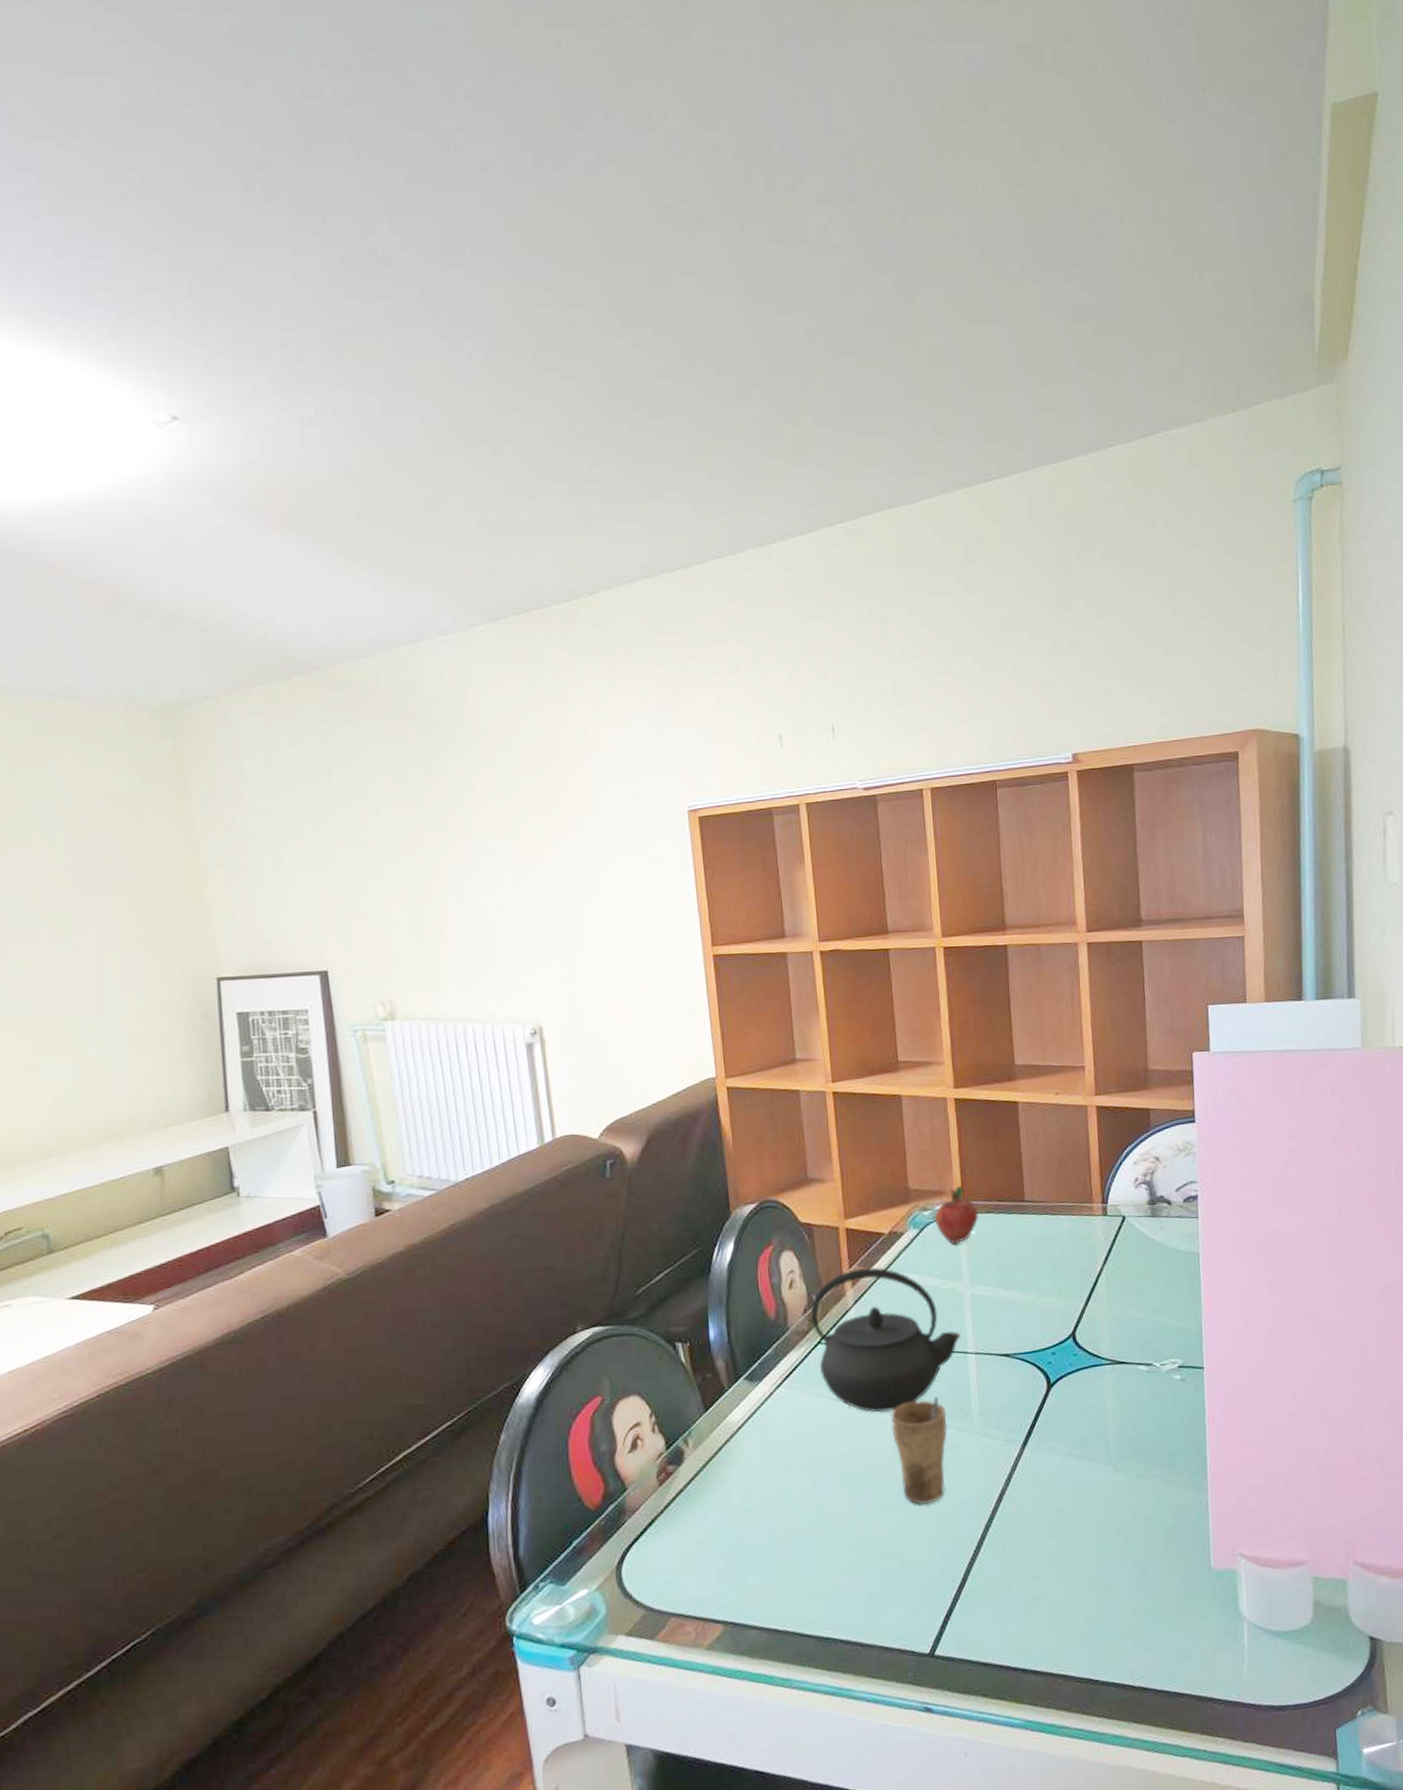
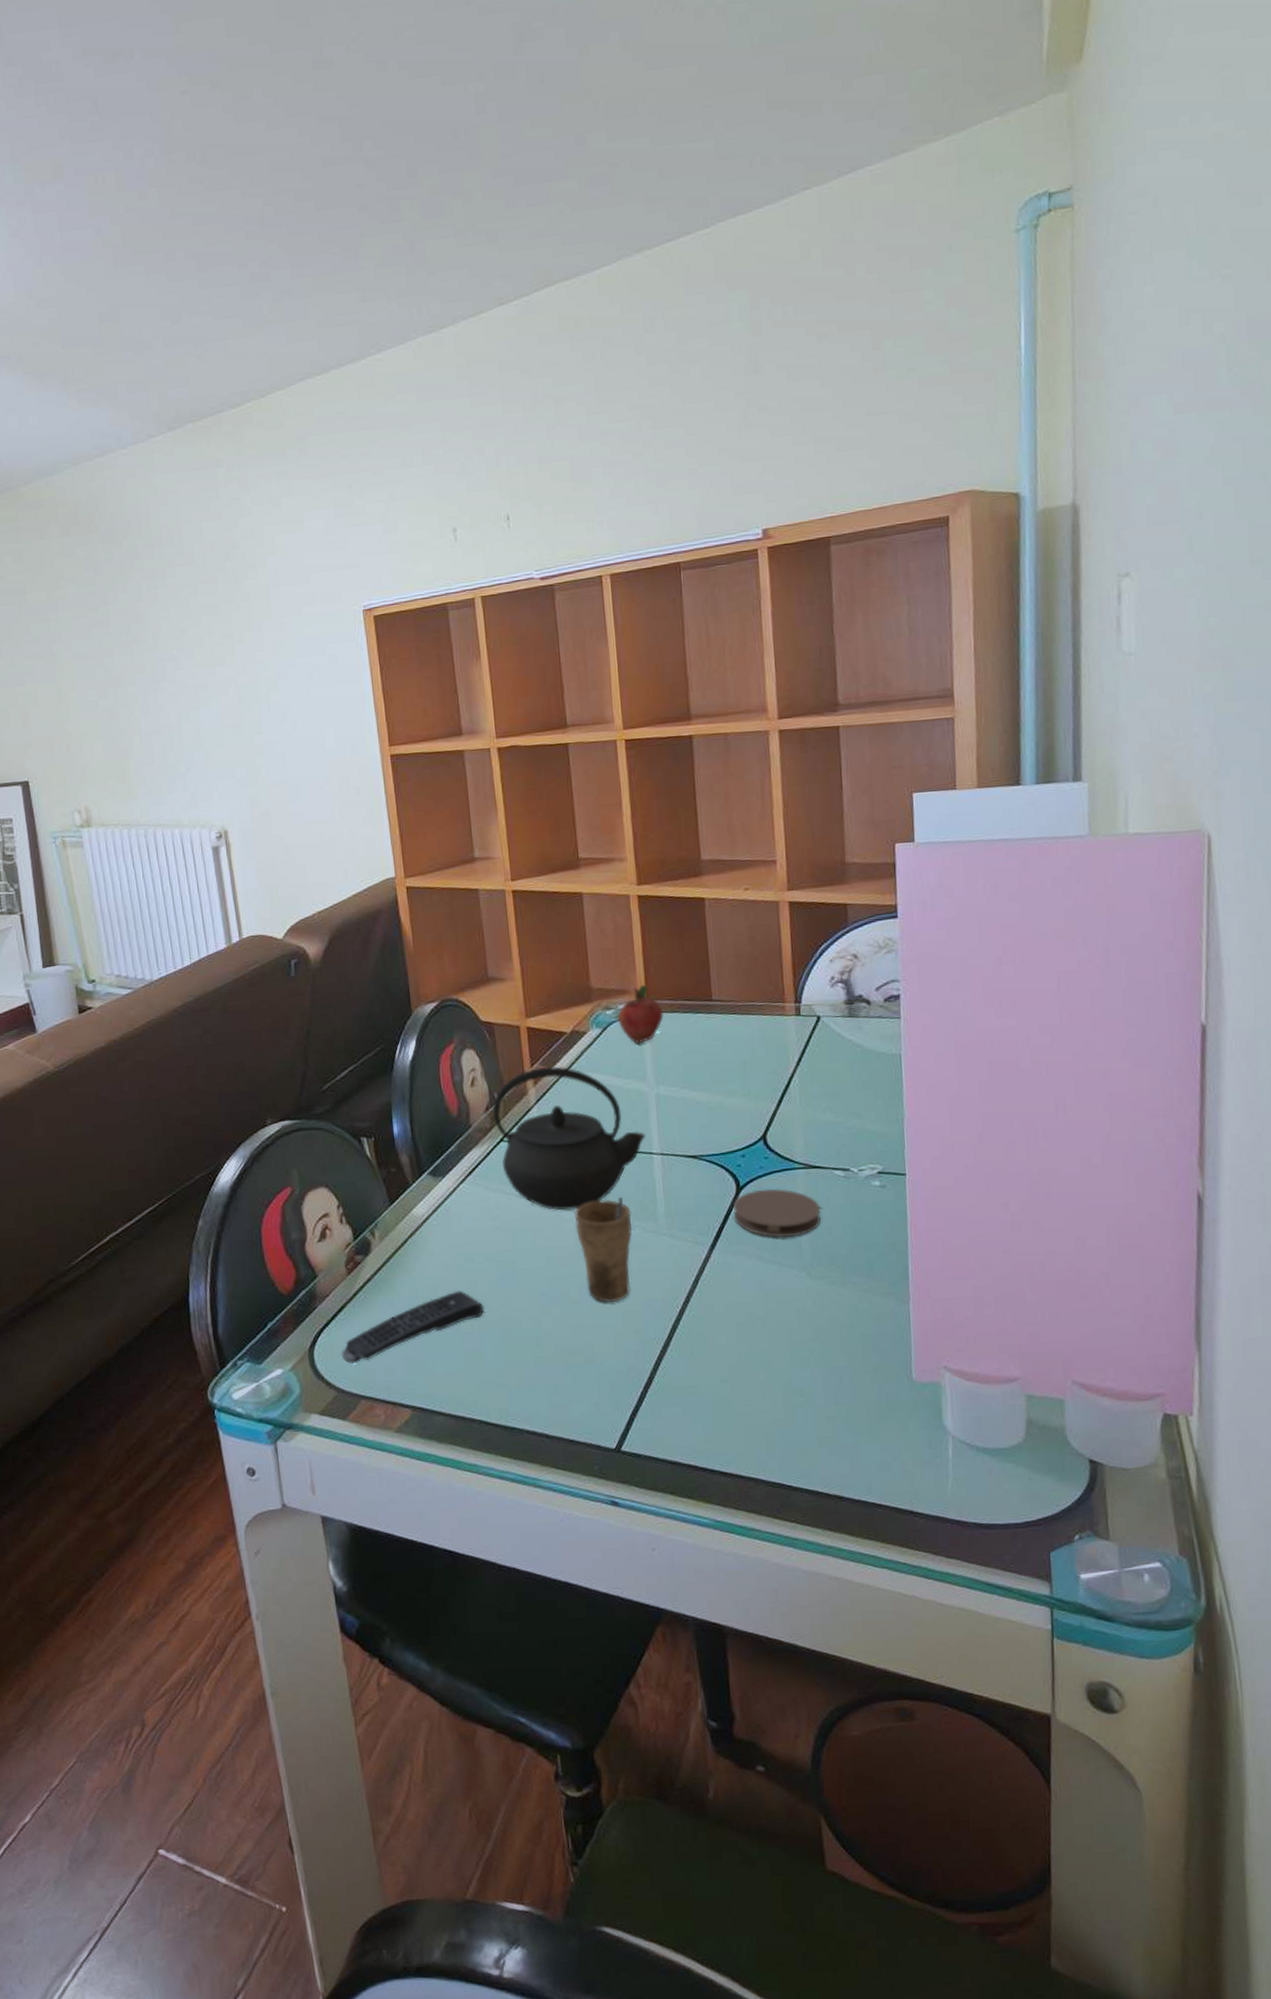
remote control: none [650,1498,800,1580] -> present [341,1290,485,1364]
coaster: none [1043,1384,1126,1434] -> present [732,1188,821,1238]

